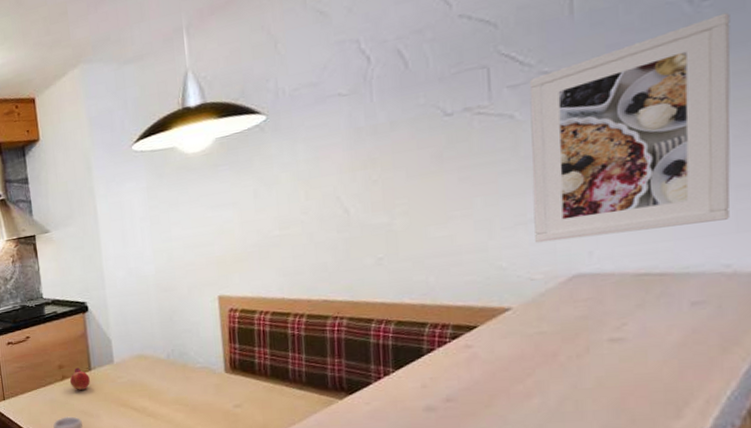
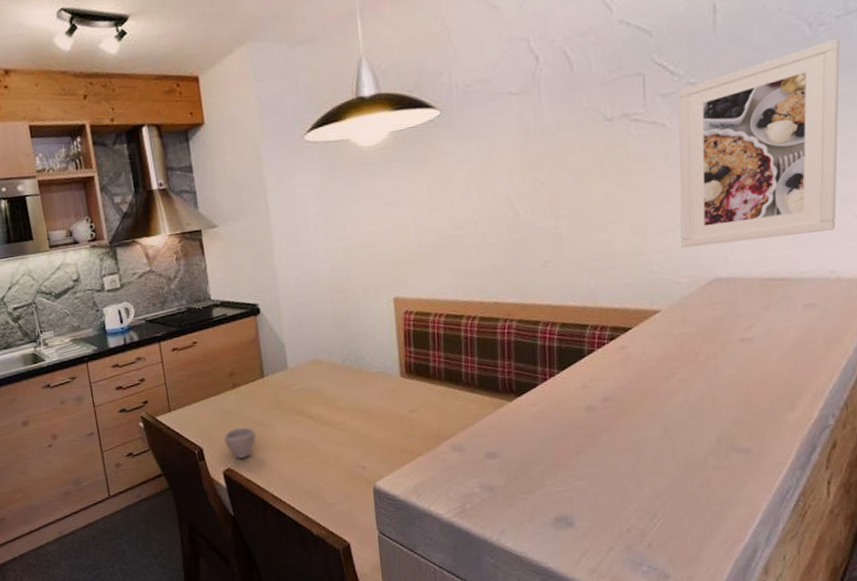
fruit: present [69,367,90,391] -> none [241,374,263,400]

